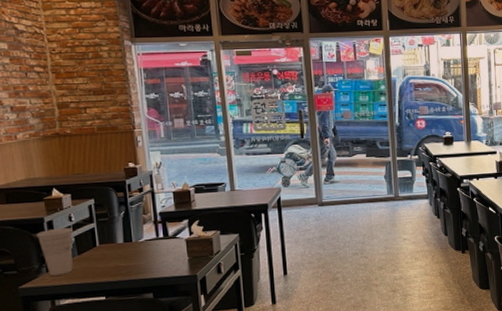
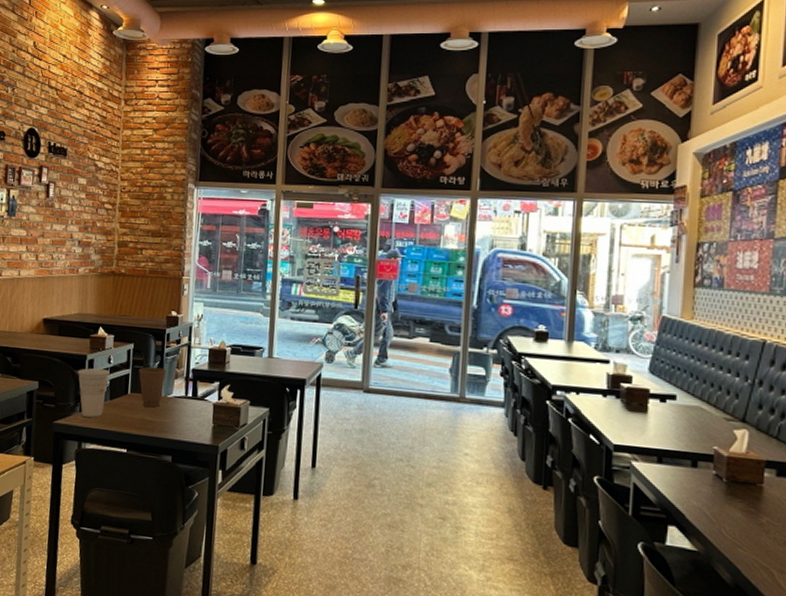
cup: none [104,216,134,255] -> present [139,367,166,408]

